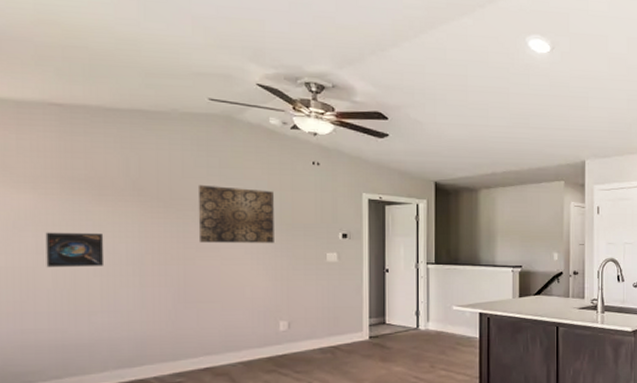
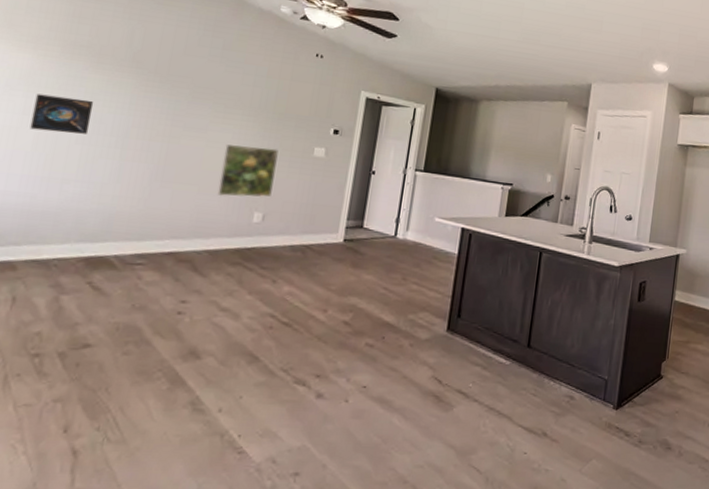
wall art: present [197,184,274,243] -> none [187,63,272,131]
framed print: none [240,259,293,311] -> present [217,144,279,198]

